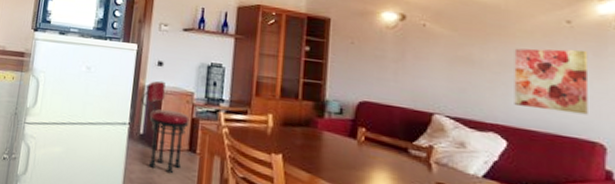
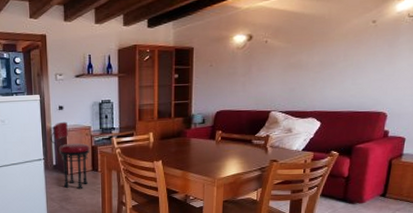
wall art: present [514,48,589,115] -> none [328,43,385,95]

